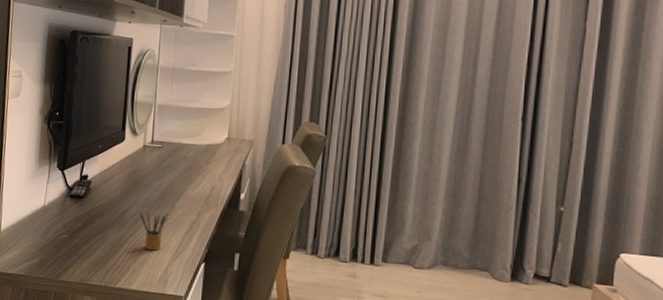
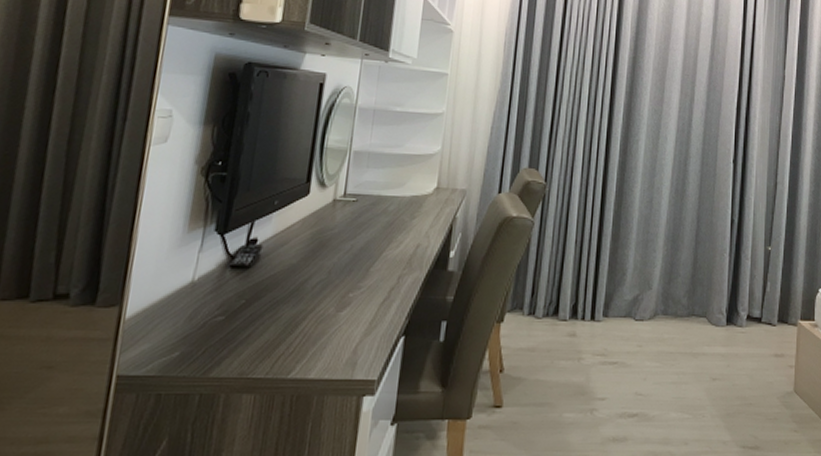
pencil box: present [139,212,169,251] -> none [324,279,363,327]

